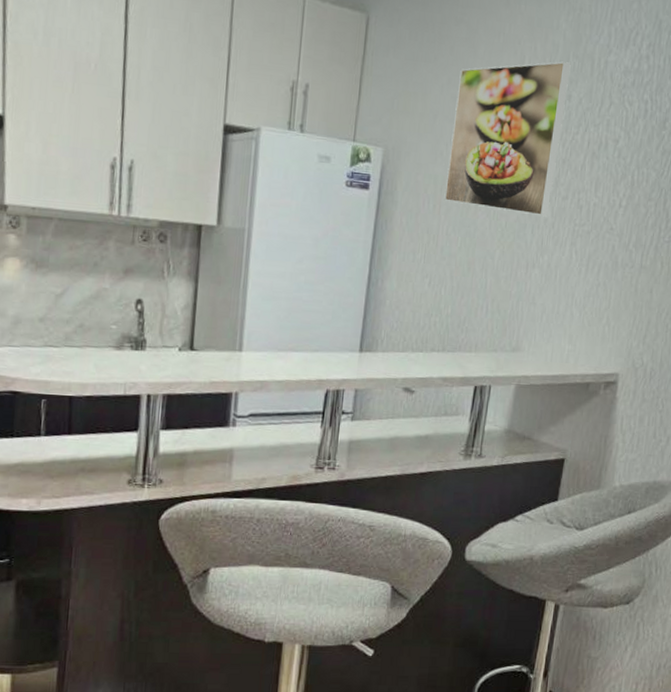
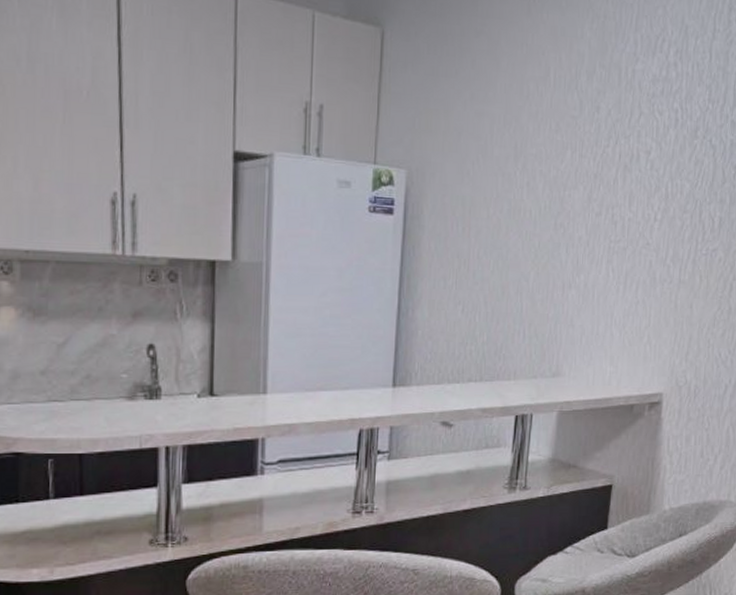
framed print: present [444,61,571,217] -> none [473,71,598,235]

